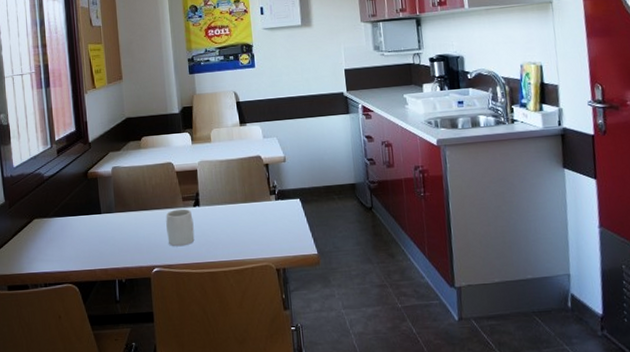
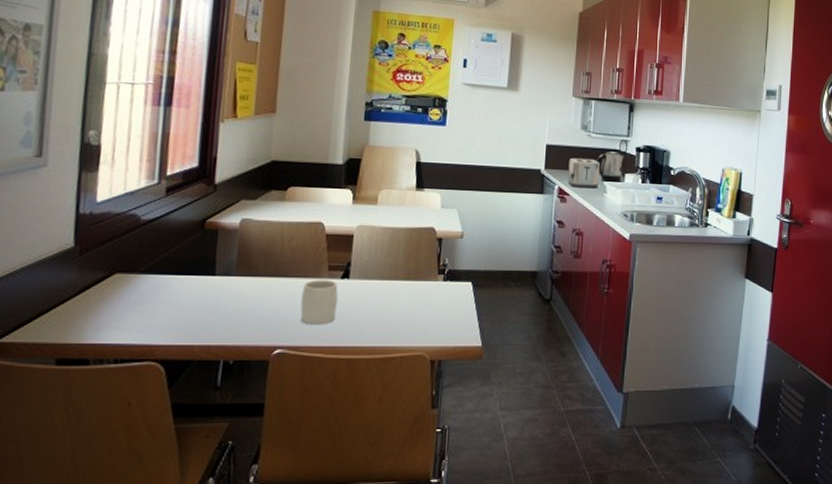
toaster: none [367,75,399,104] -> present [568,157,600,189]
kettle: none [392,65,421,95] -> present [596,152,624,182]

